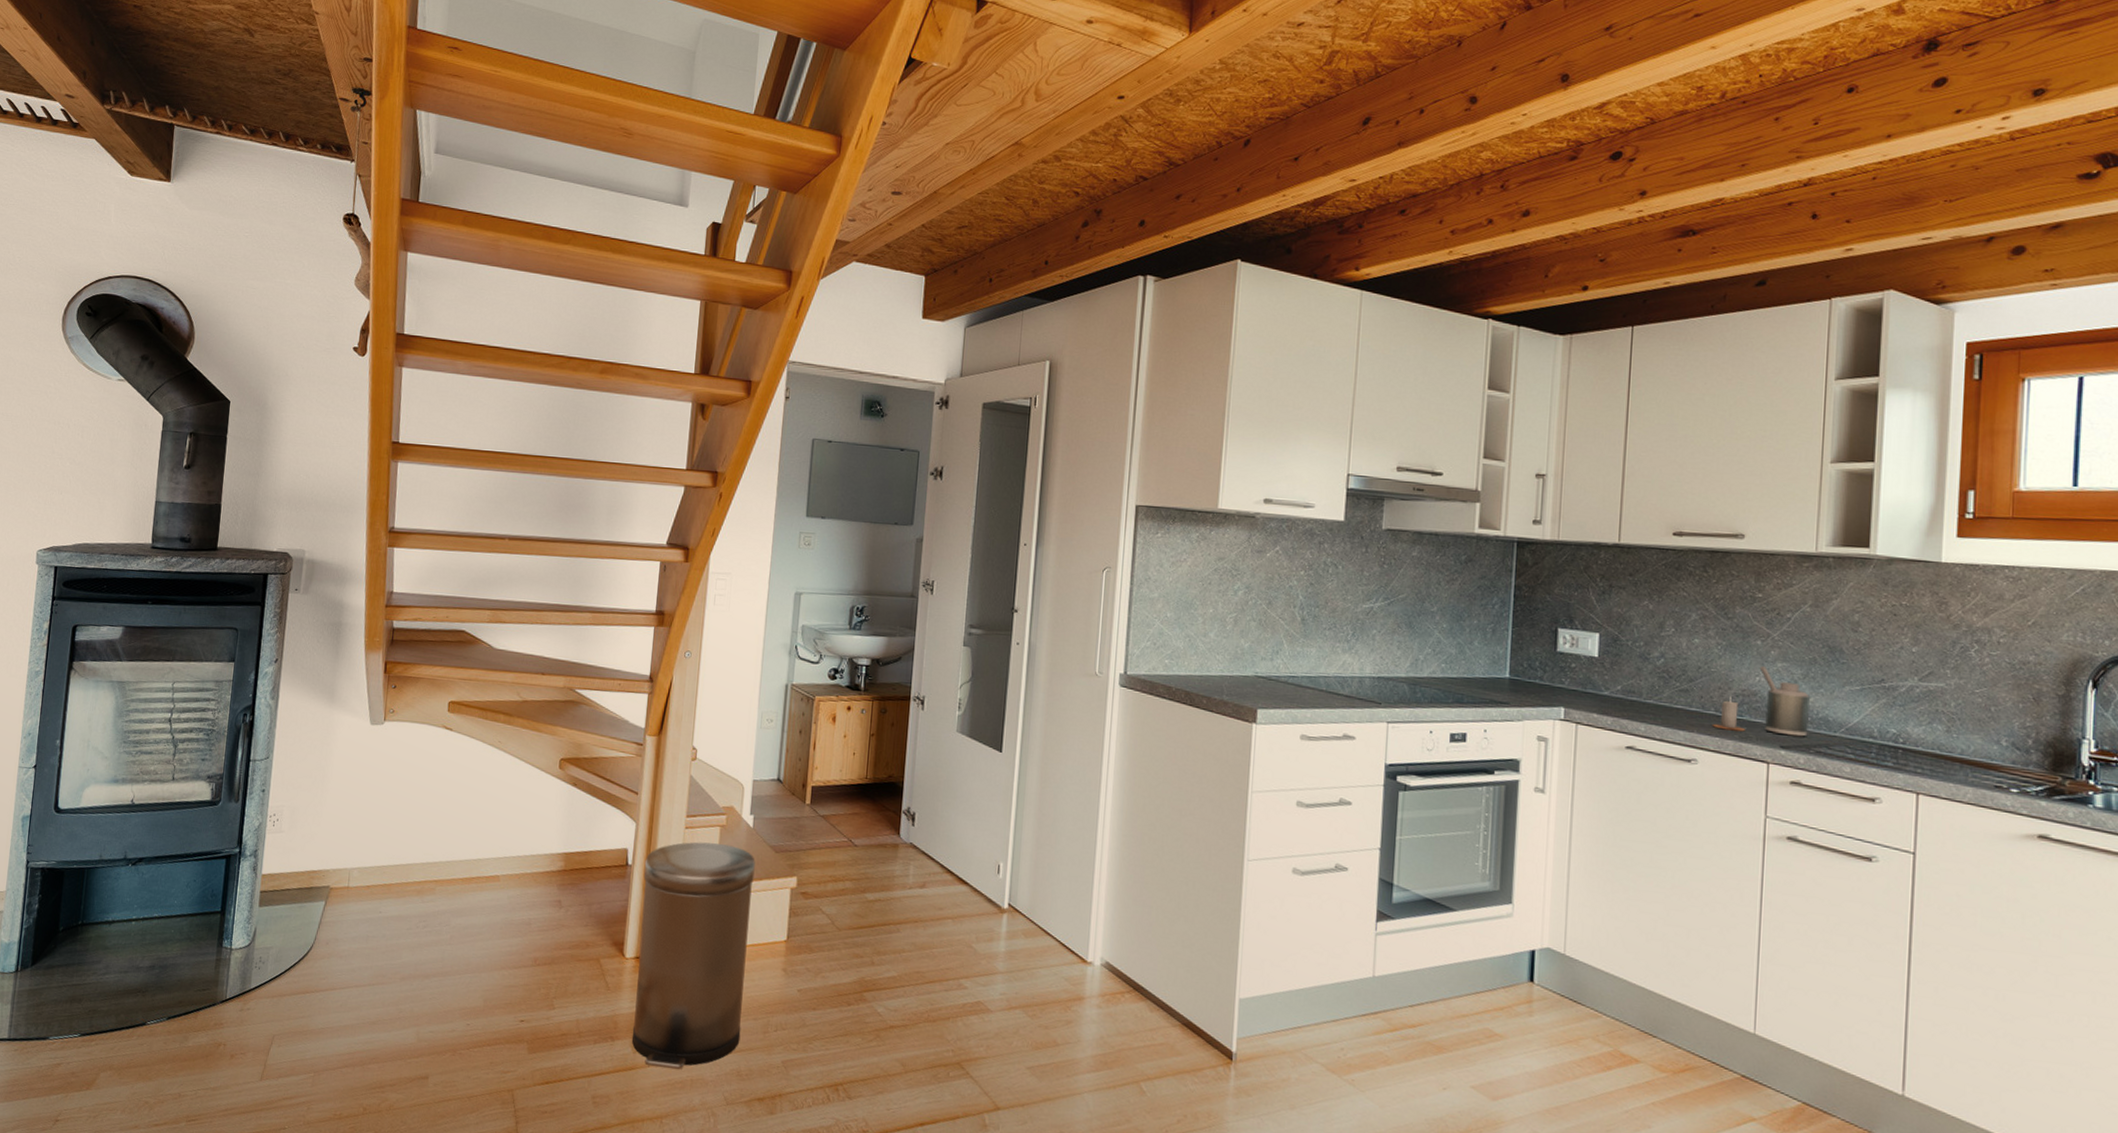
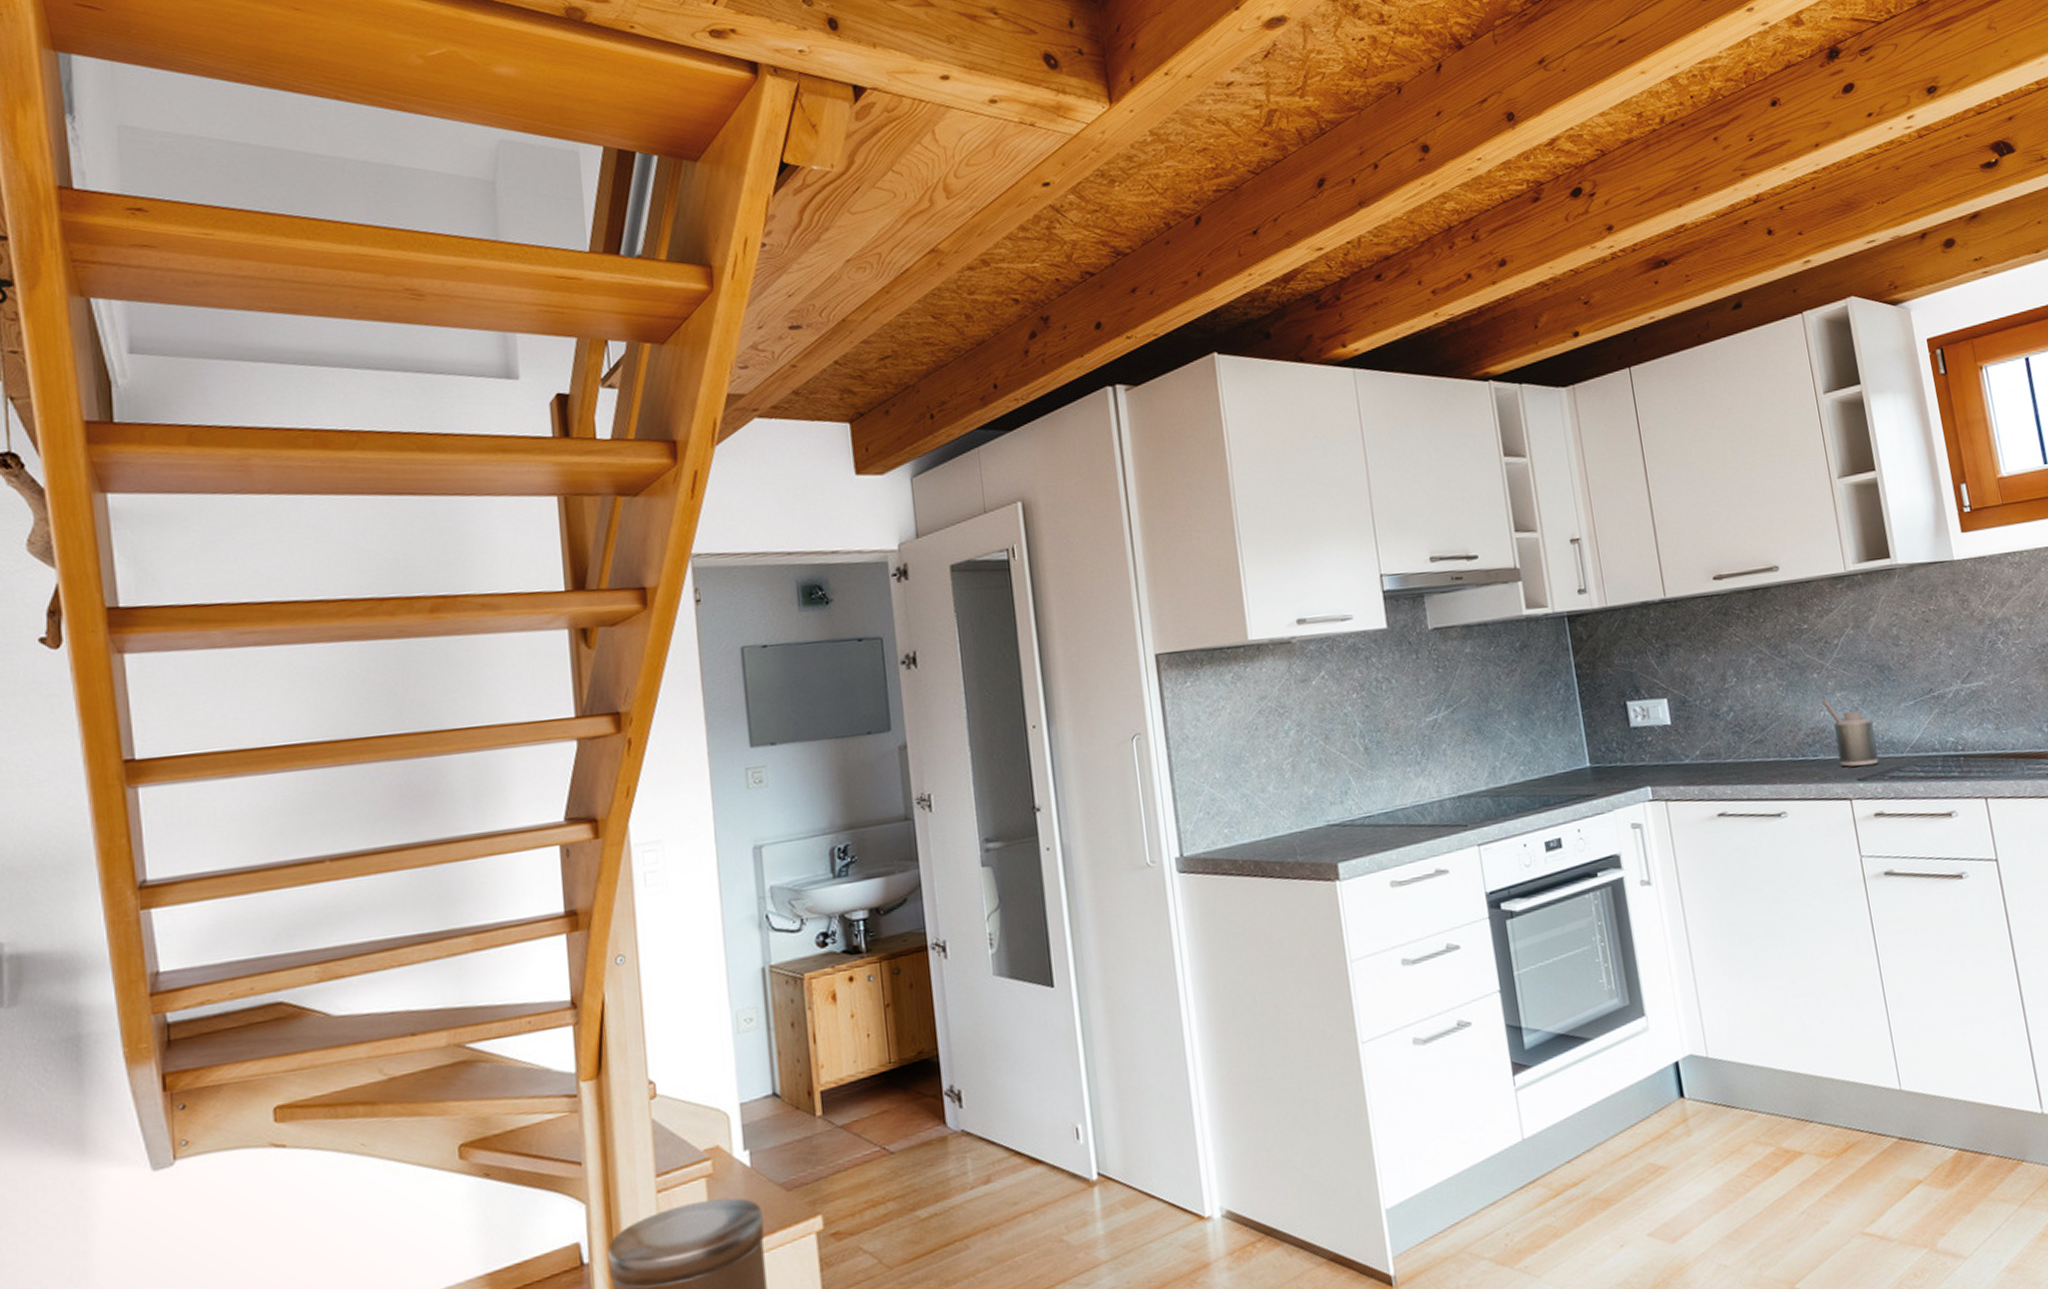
candle: present [1712,696,1747,732] -> none [1792,738,1824,775]

